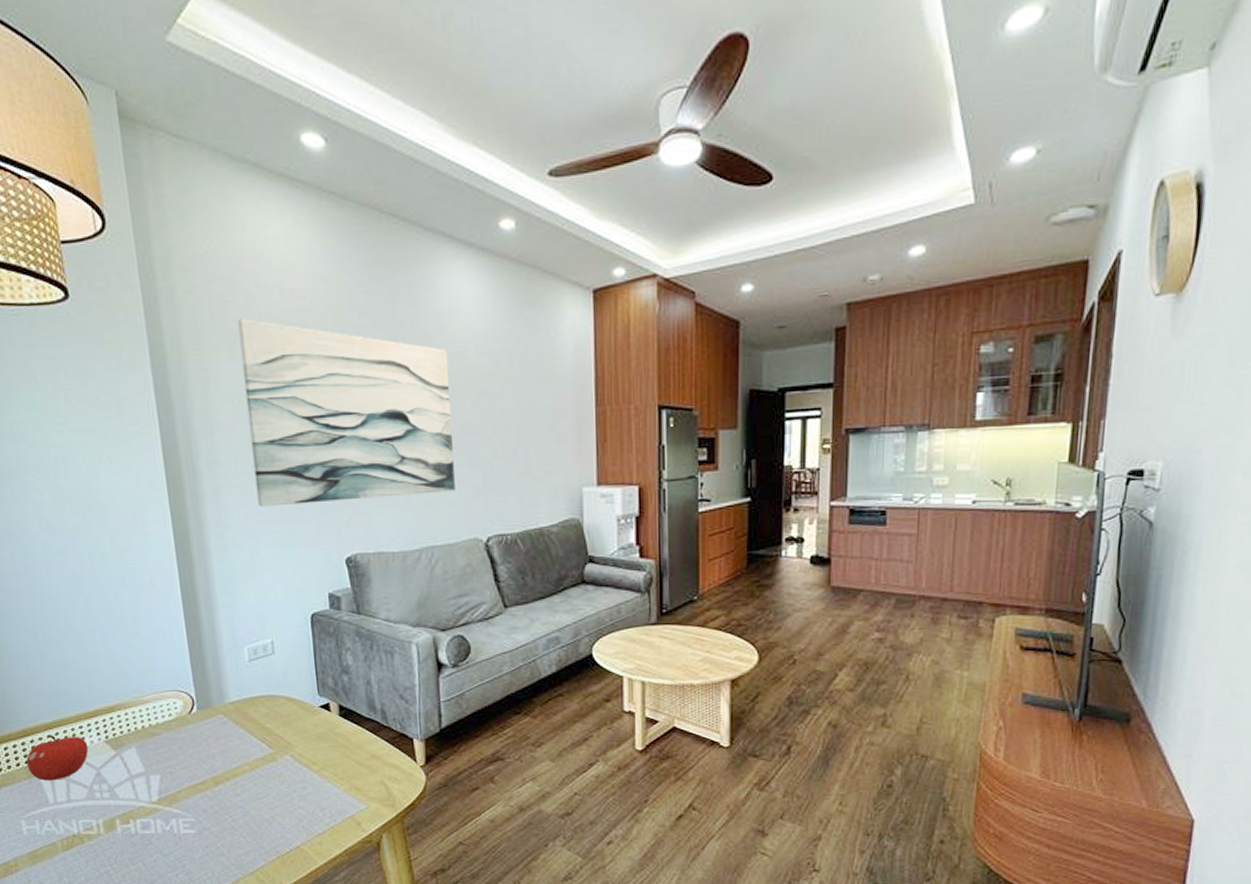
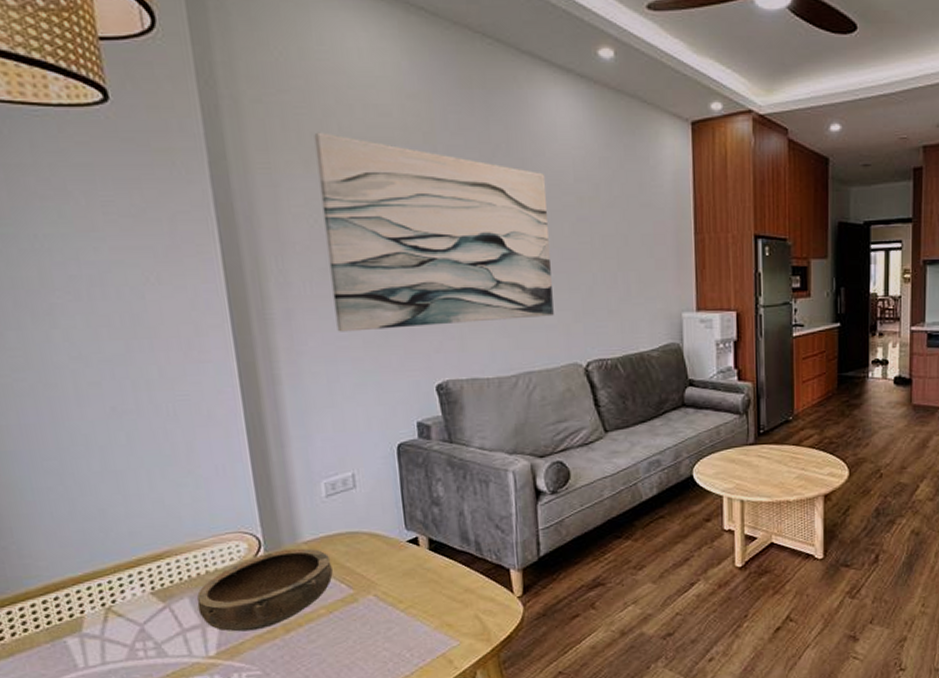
fruit: present [26,735,89,781] -> none [48,589,130,643]
bowl: none [141,708,255,781] -> present [196,548,333,632]

